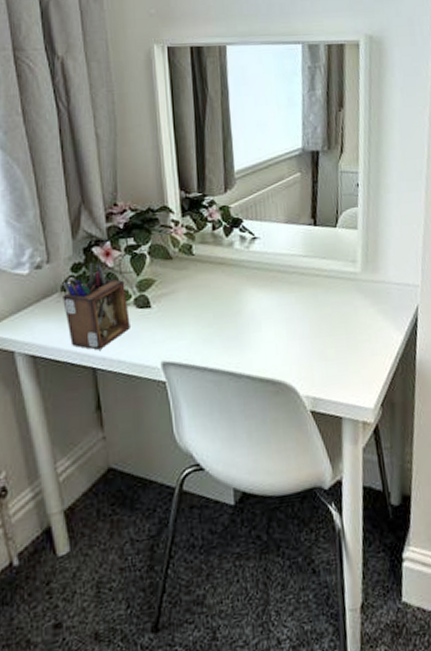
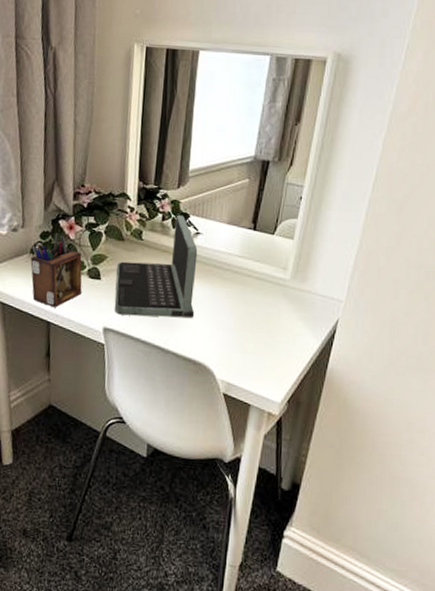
laptop: none [168,220,265,345] -> present [114,214,198,318]

